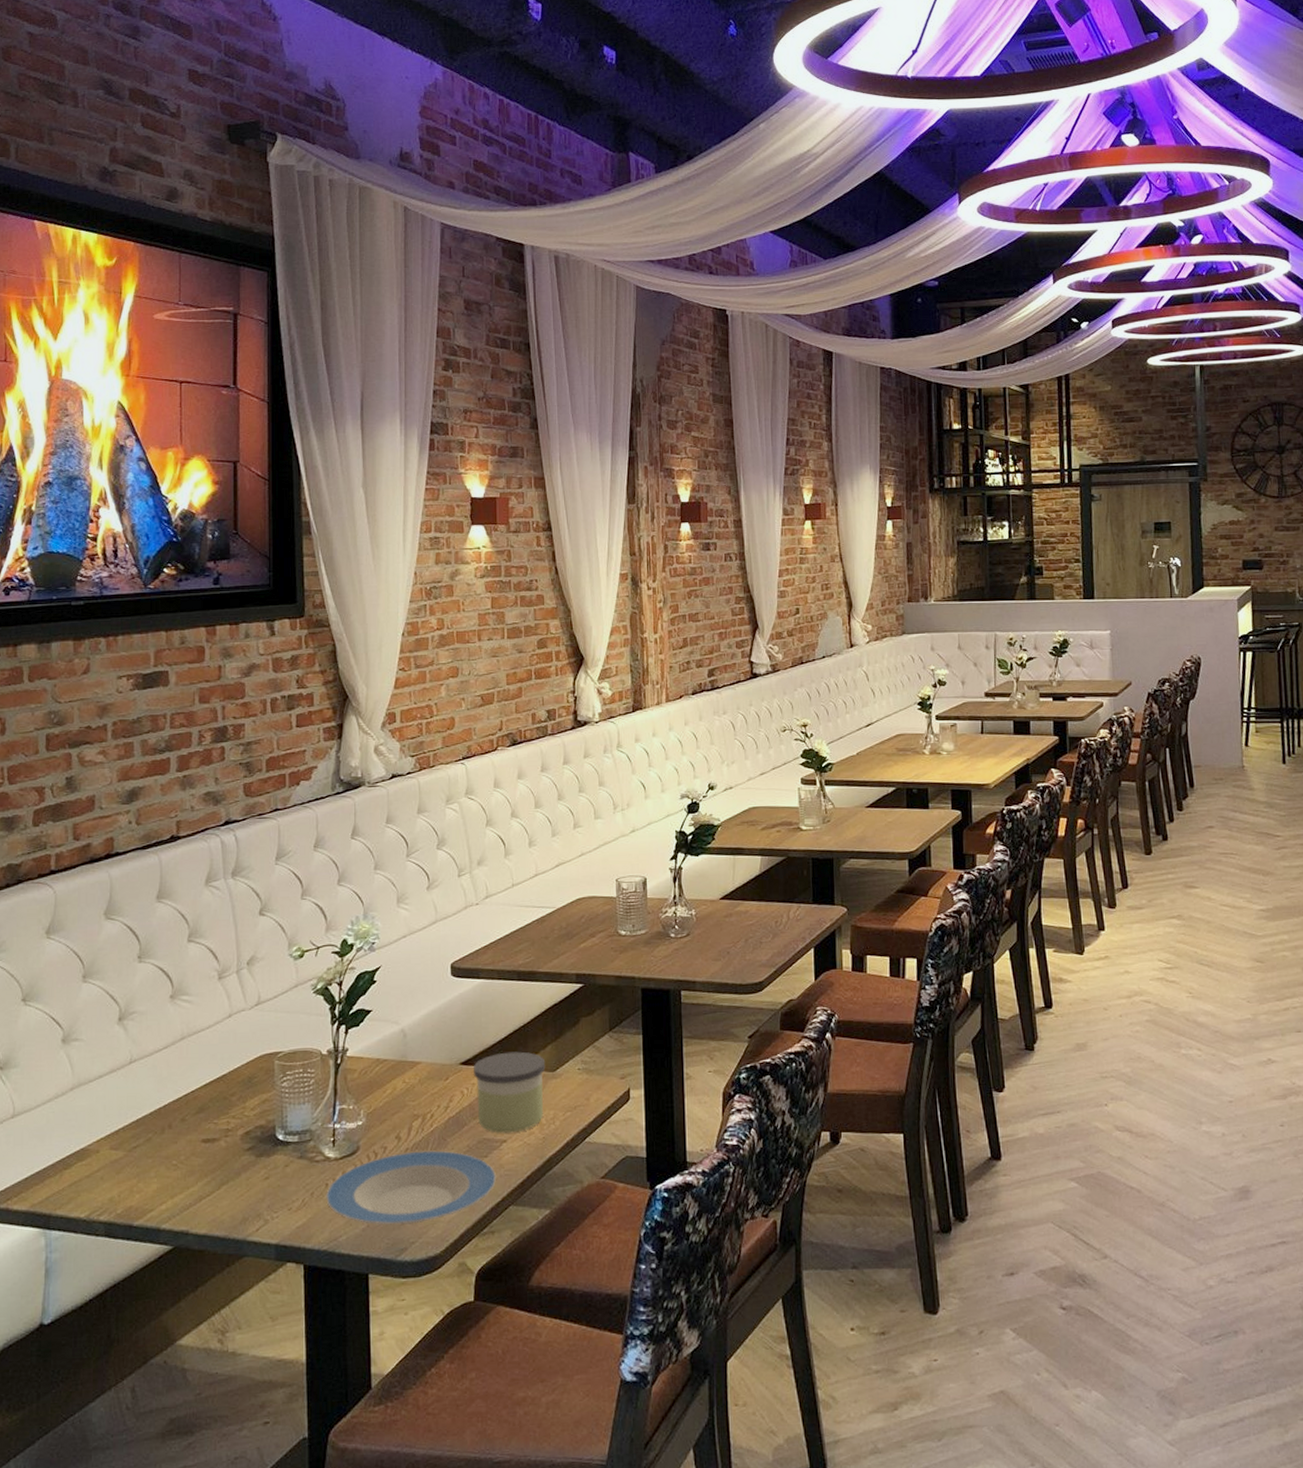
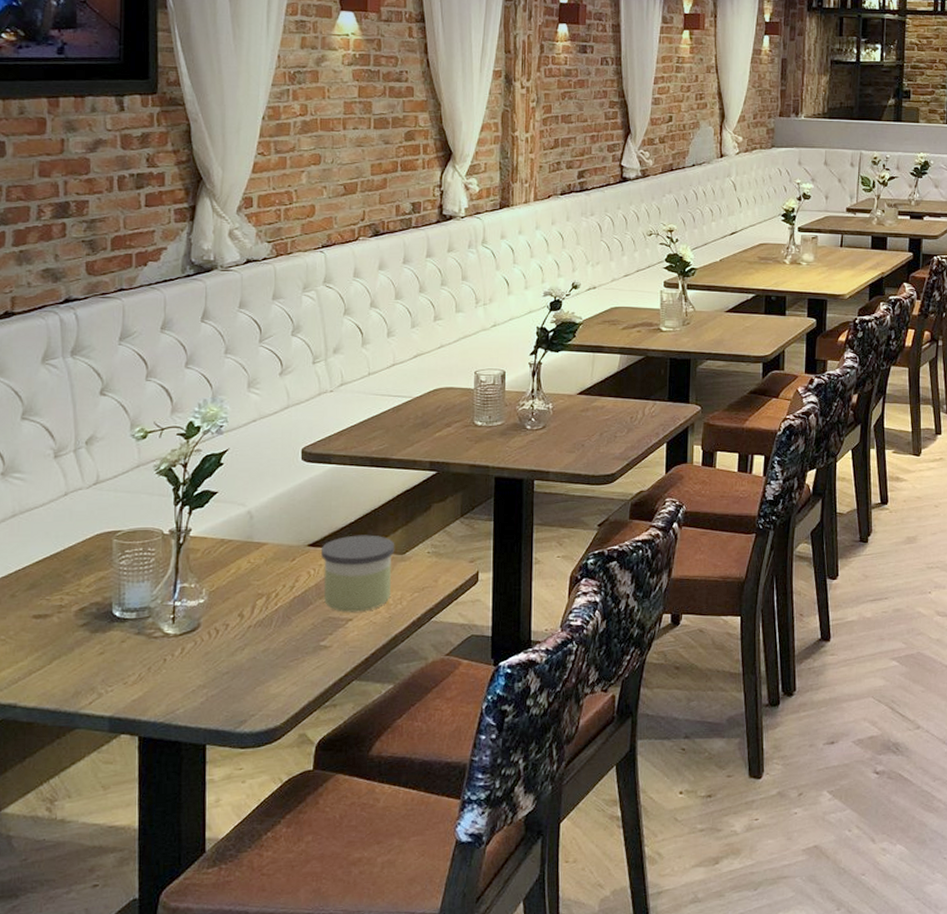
plate: present [326,1150,497,1225] -> none [164,628,341,699]

